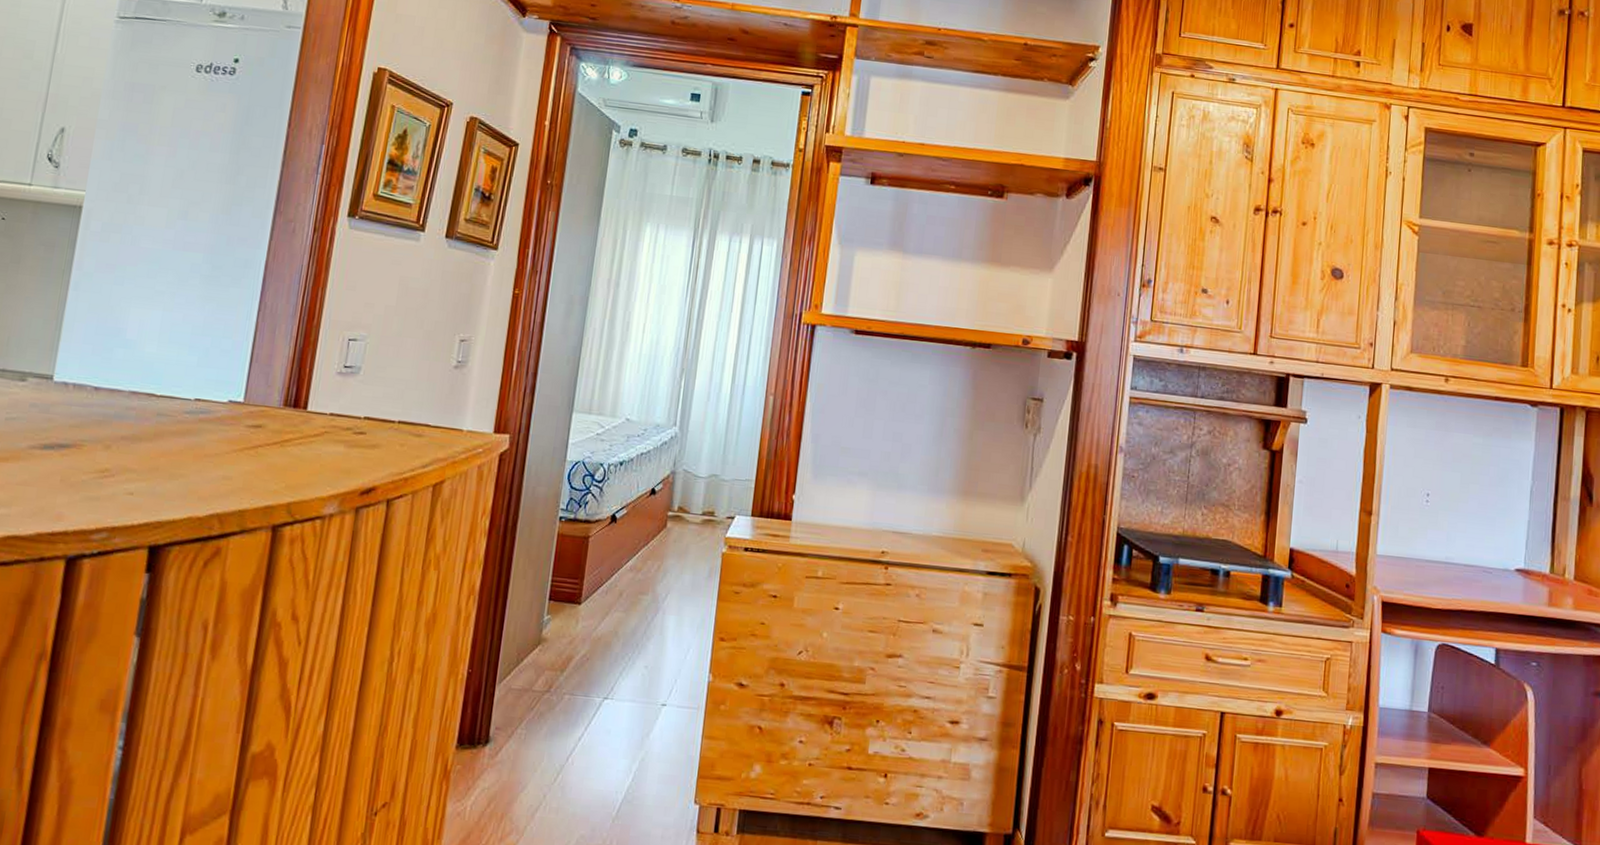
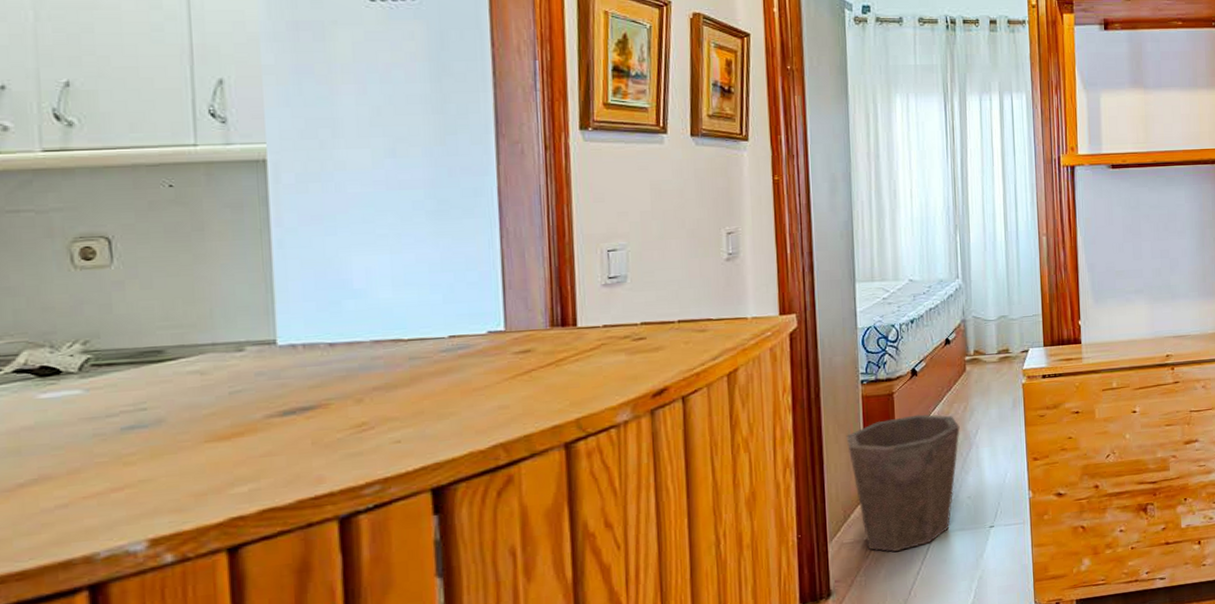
waste bin: none [533,564,650,710] -> present [846,414,960,553]

